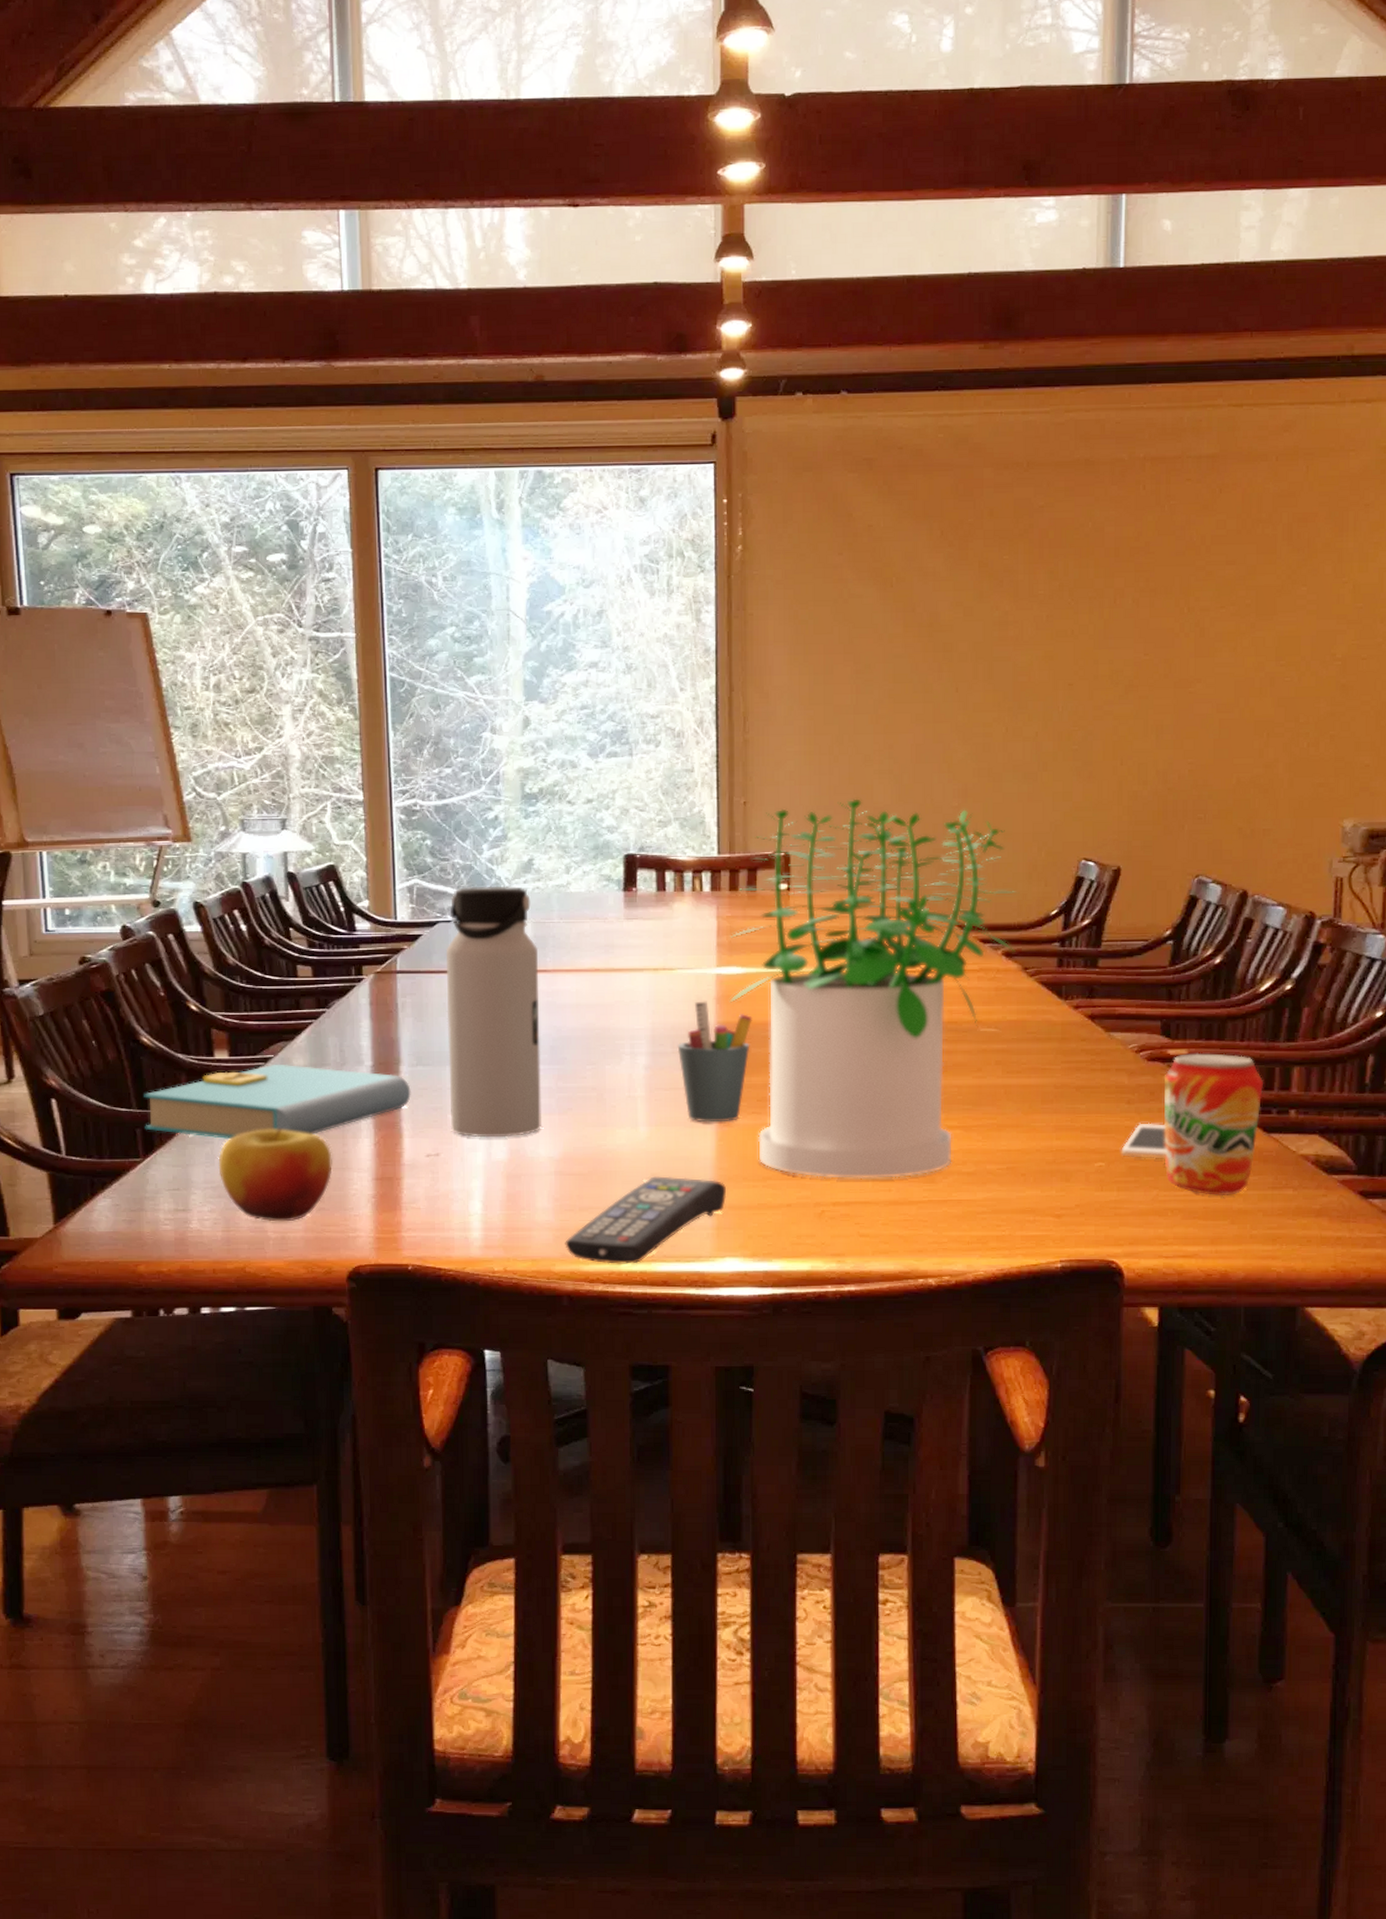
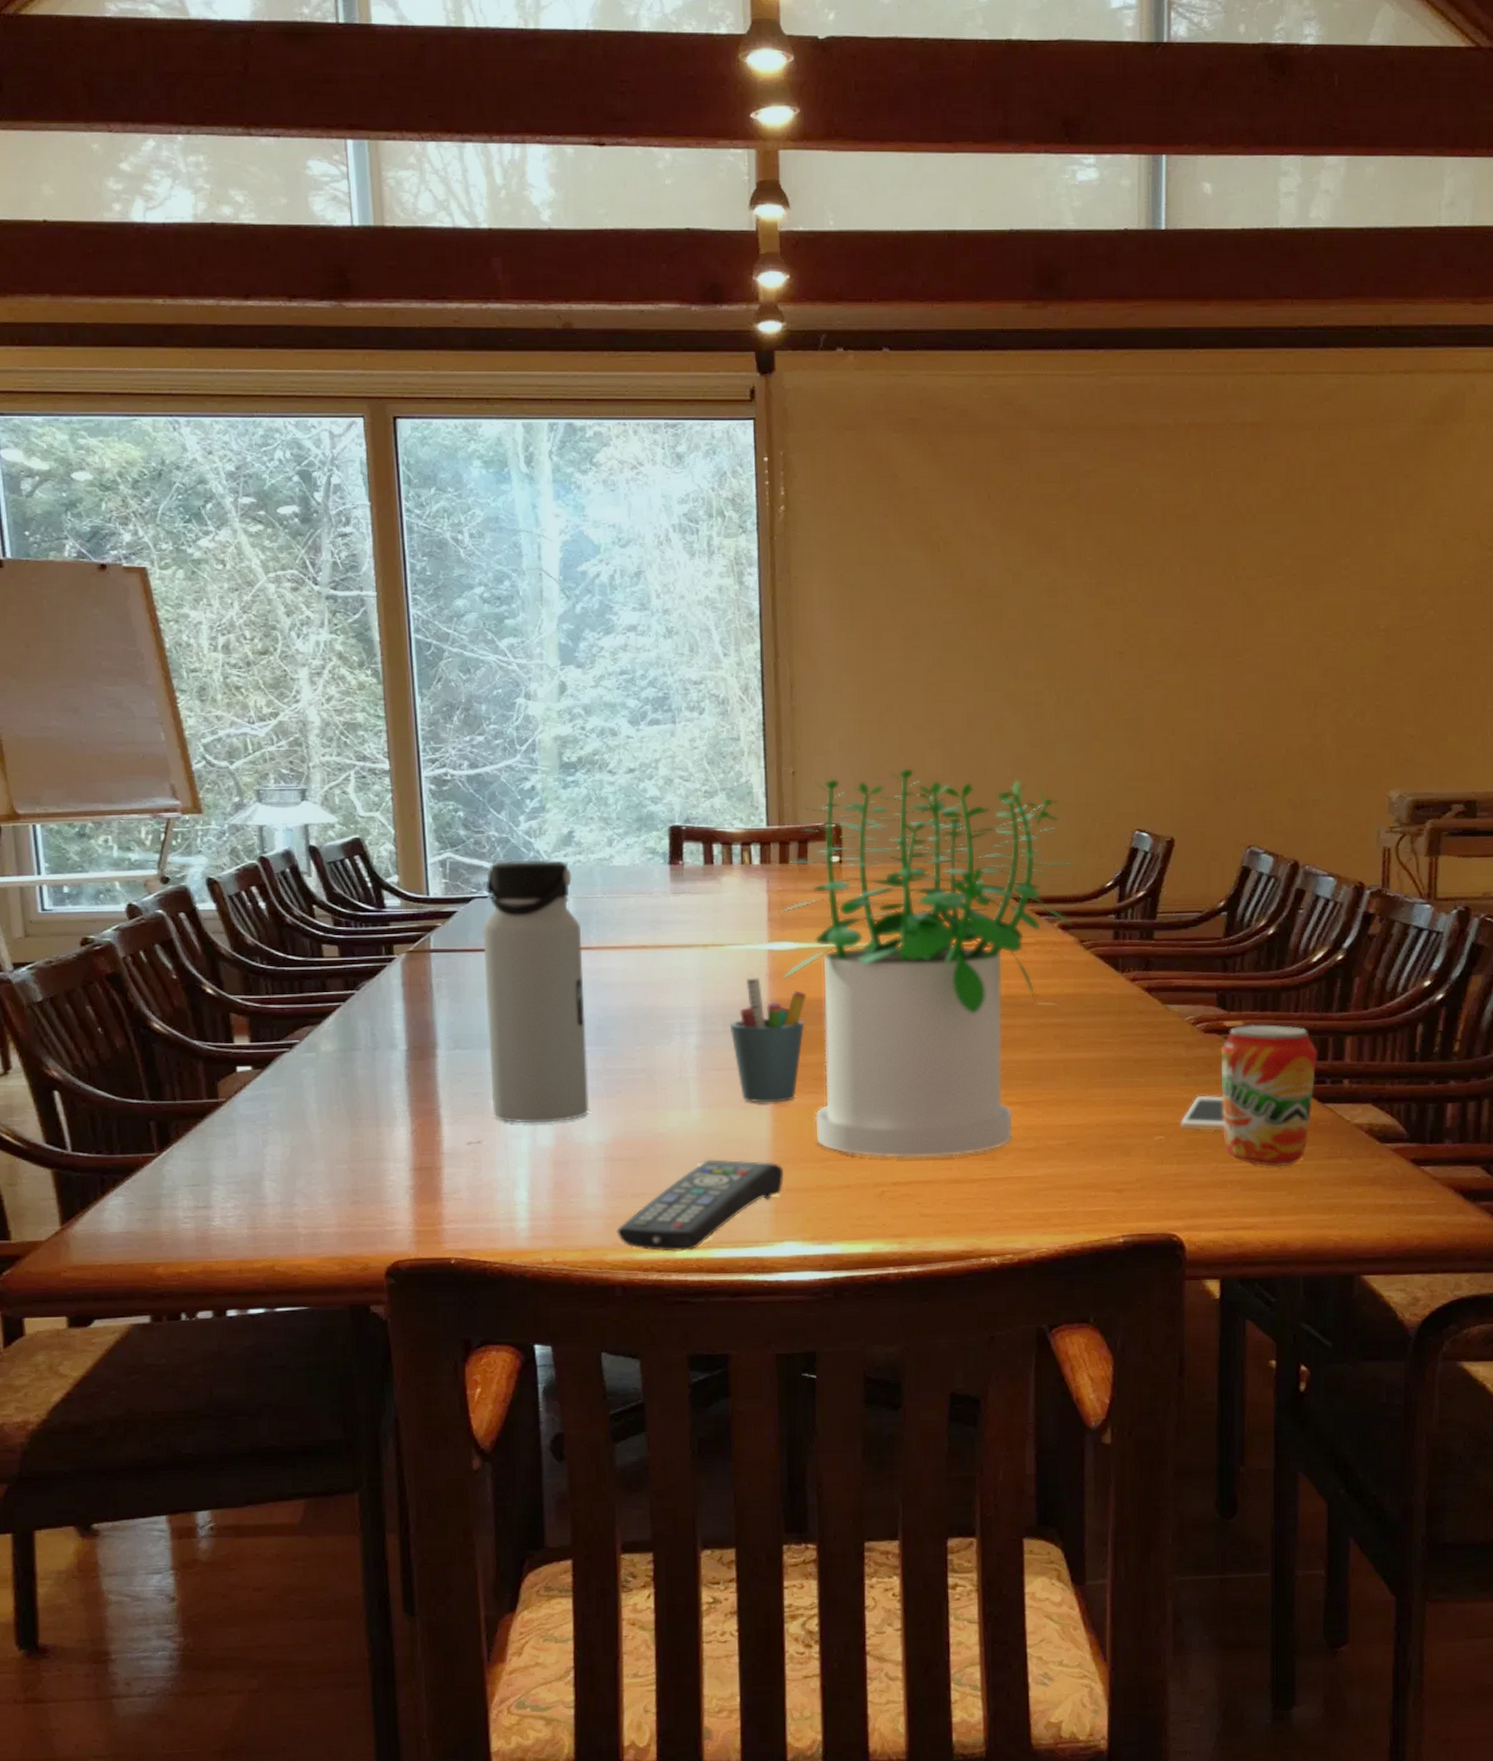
book: present [144,1064,411,1139] -> none [157,1049,449,1130]
apple: present [218,1129,332,1222] -> none [241,1118,366,1217]

